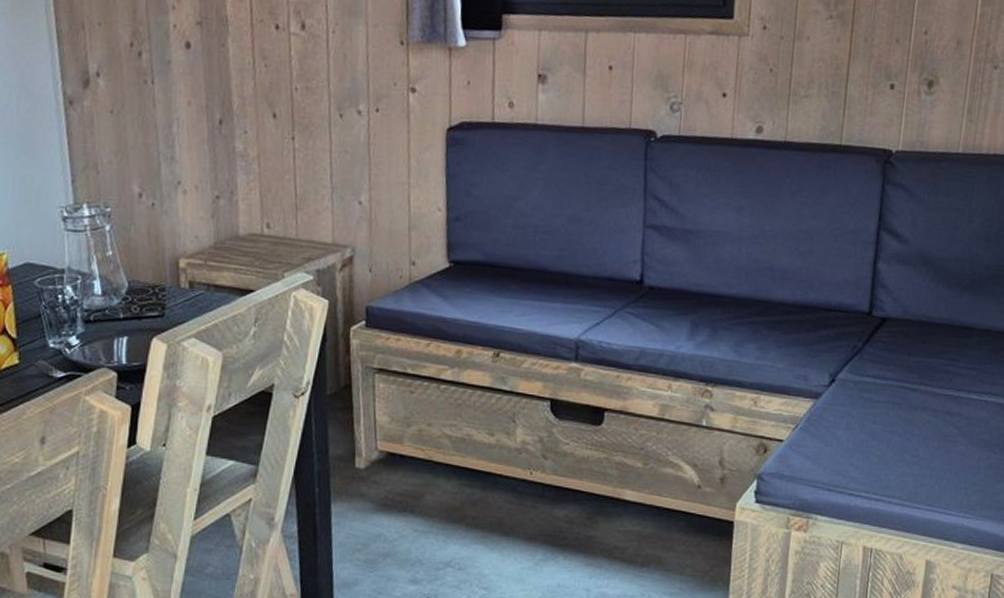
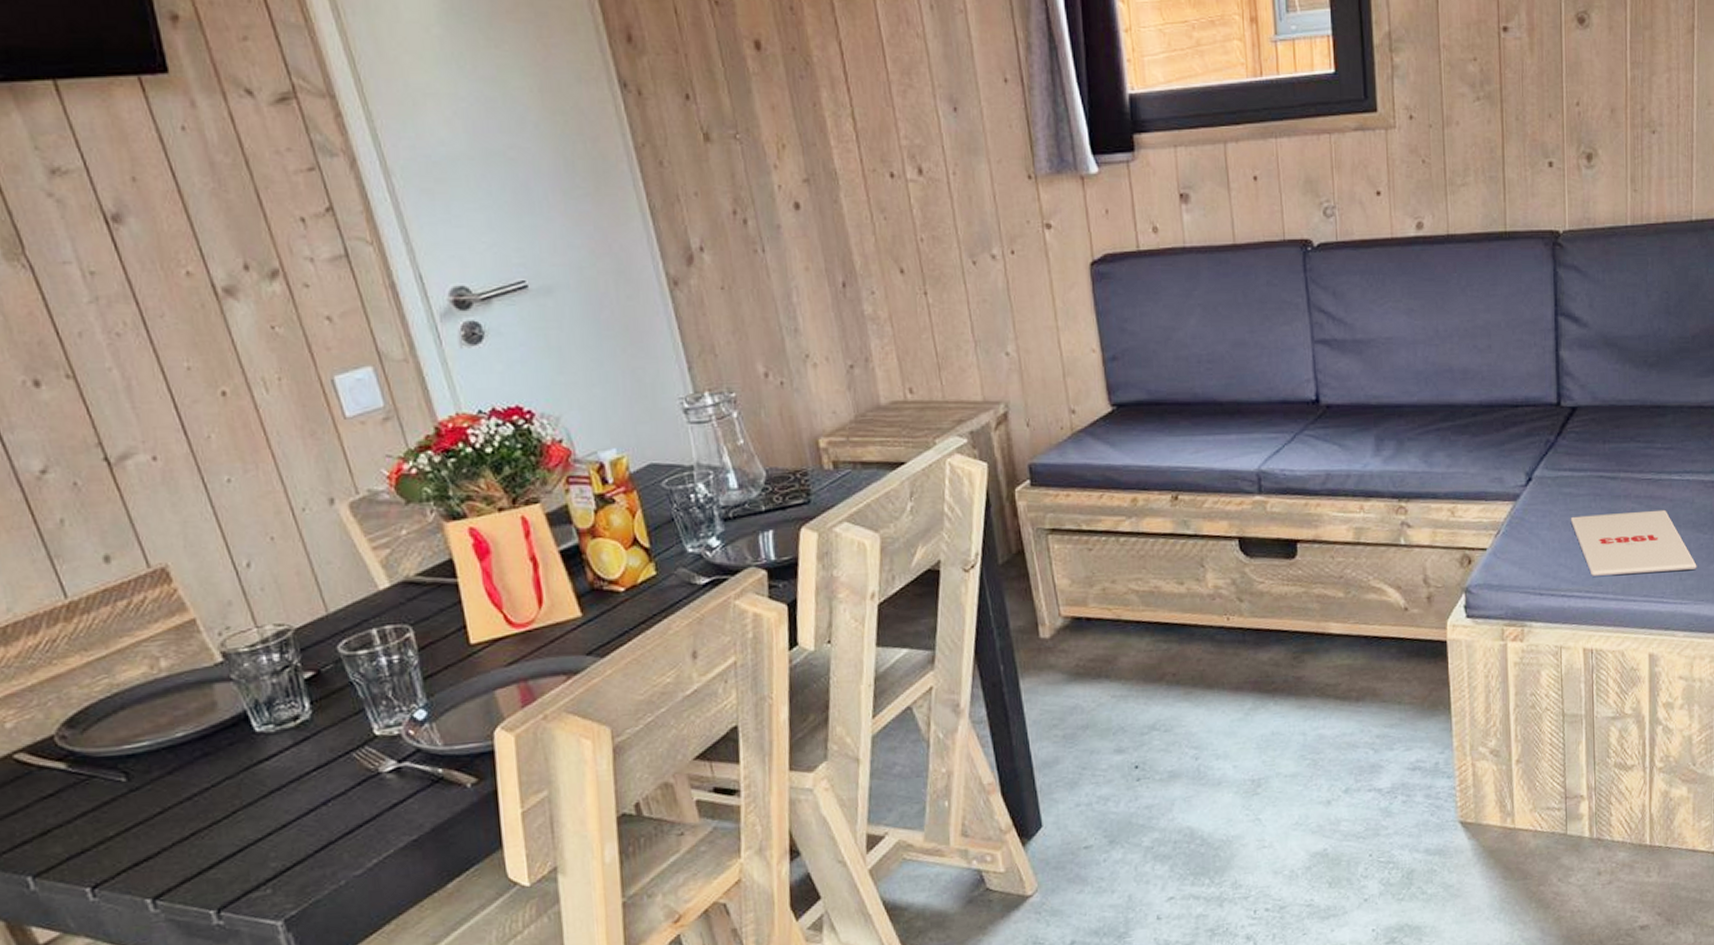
magazine: none [866,421,984,486] -> present [1570,509,1697,576]

